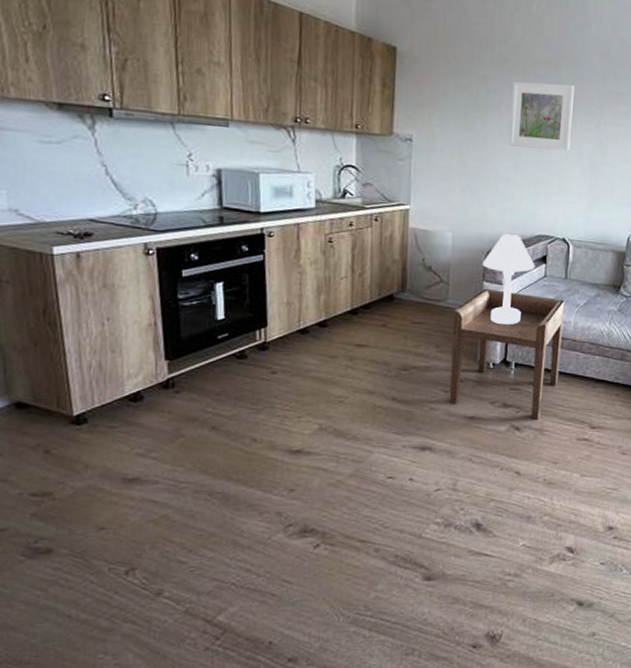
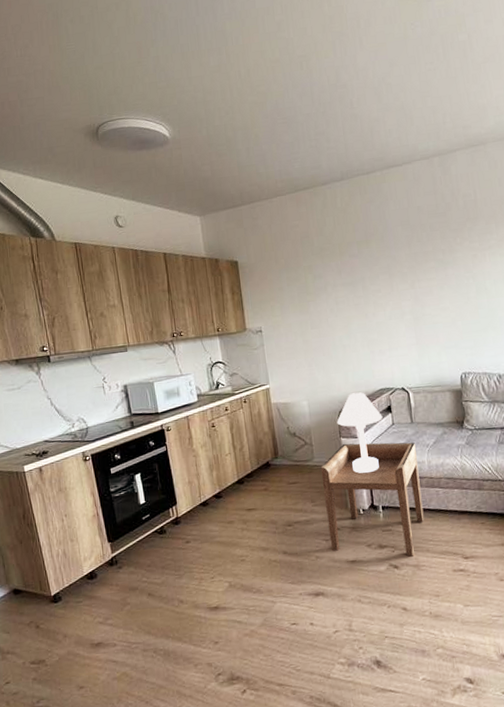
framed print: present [509,81,574,152] -> none [333,255,392,318]

